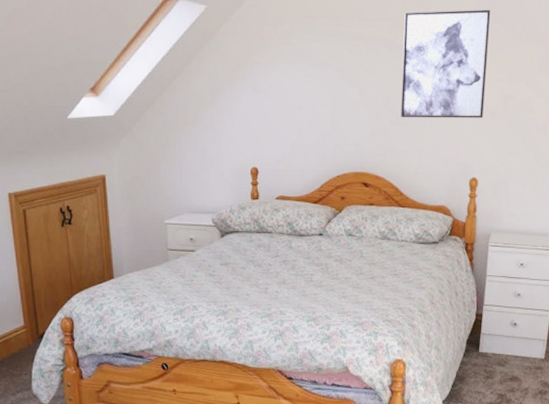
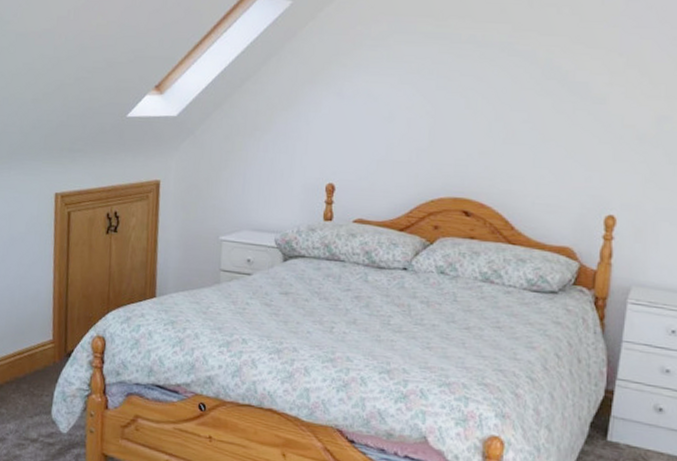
wall art: present [401,9,491,118] -> none [517,12,643,143]

